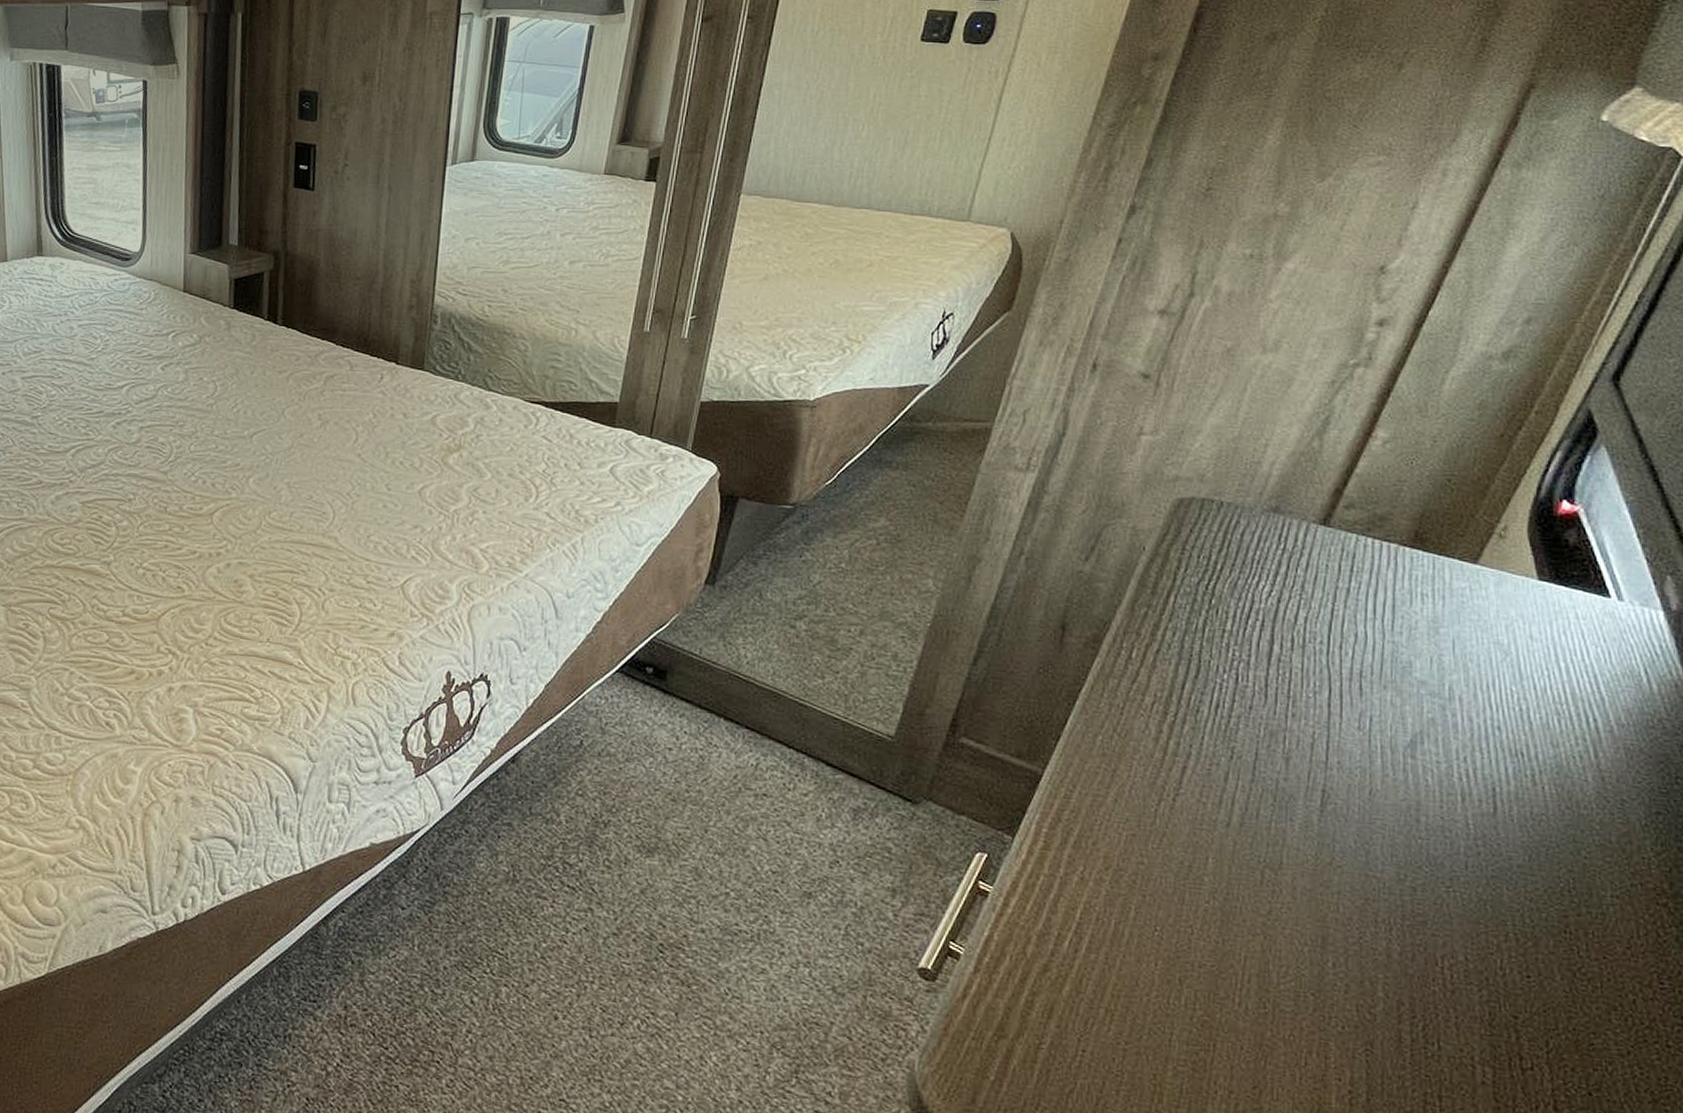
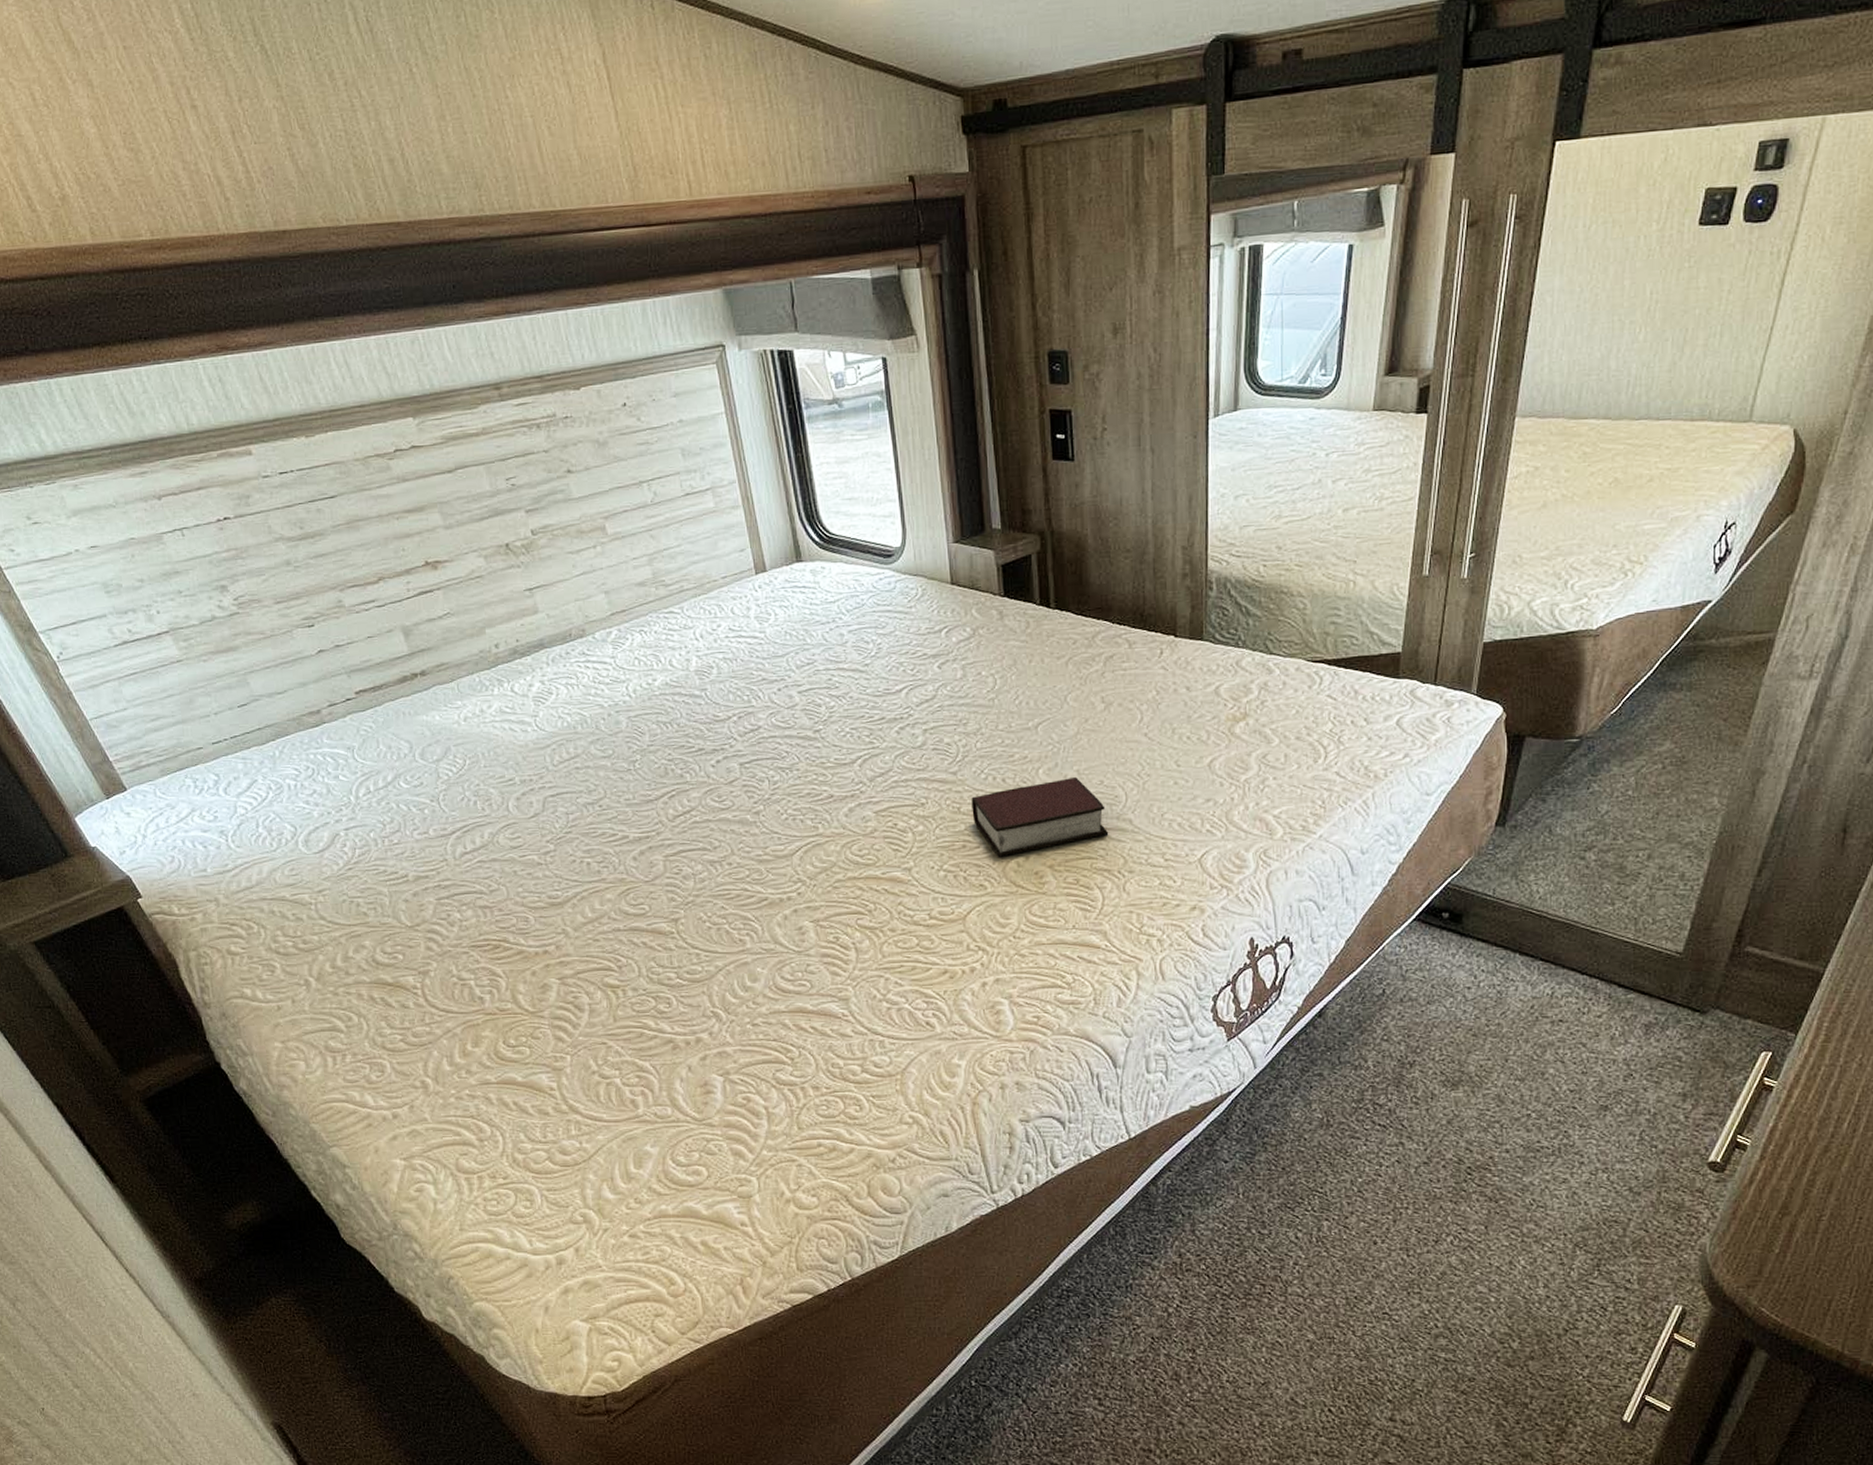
bible: none [178,489,313,561] -> present [971,776,1109,857]

